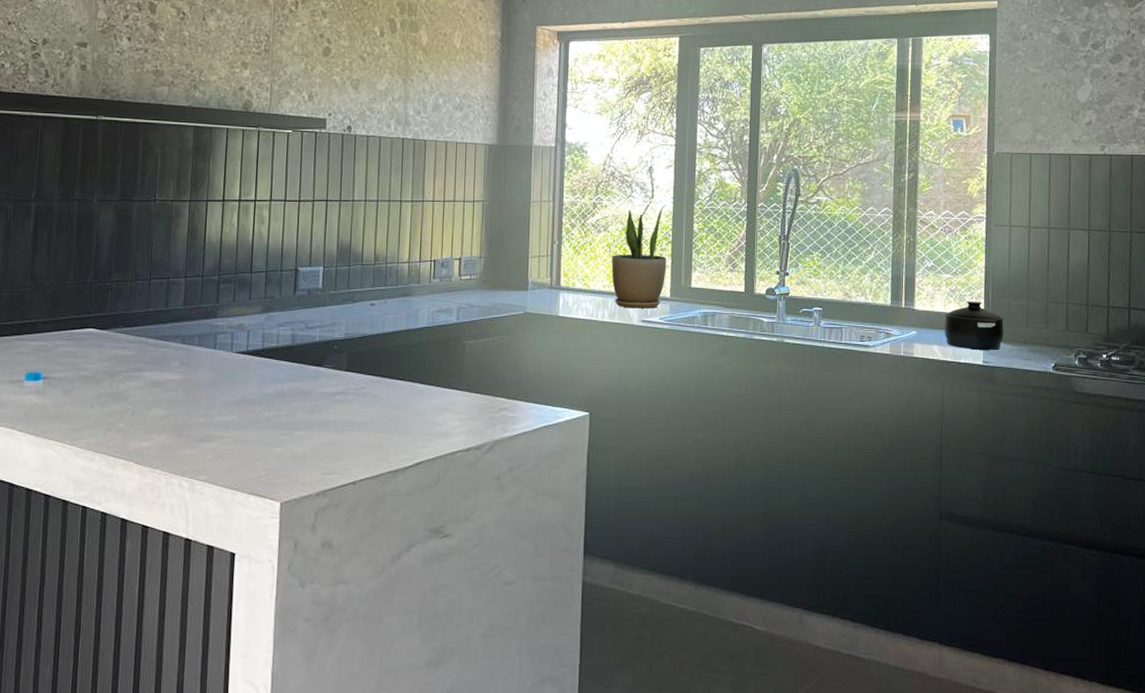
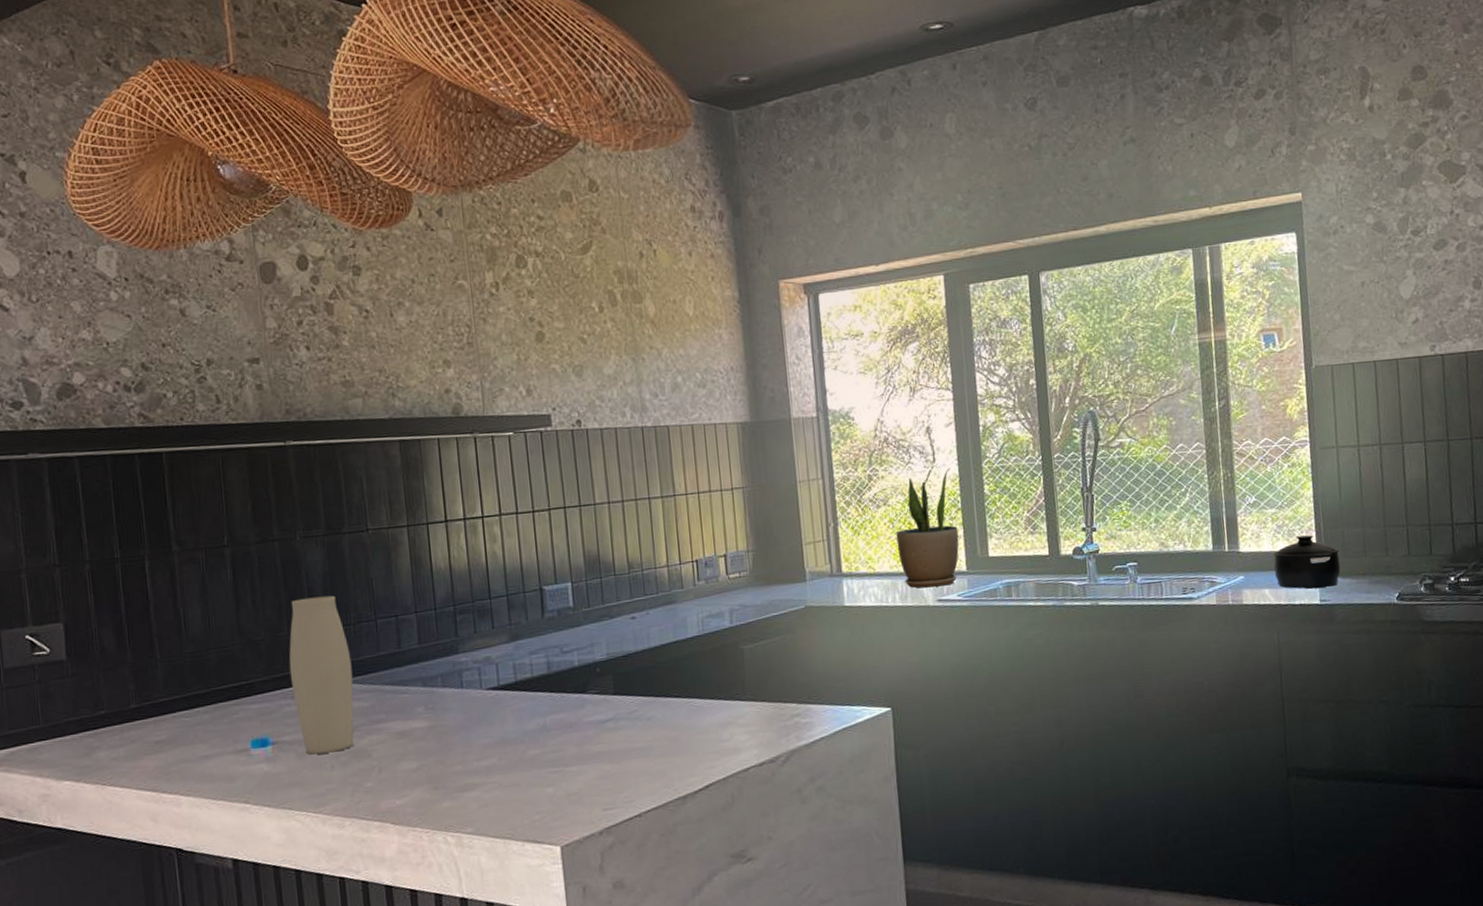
vase: none [68,253,124,392] -> present [288,595,354,755]

